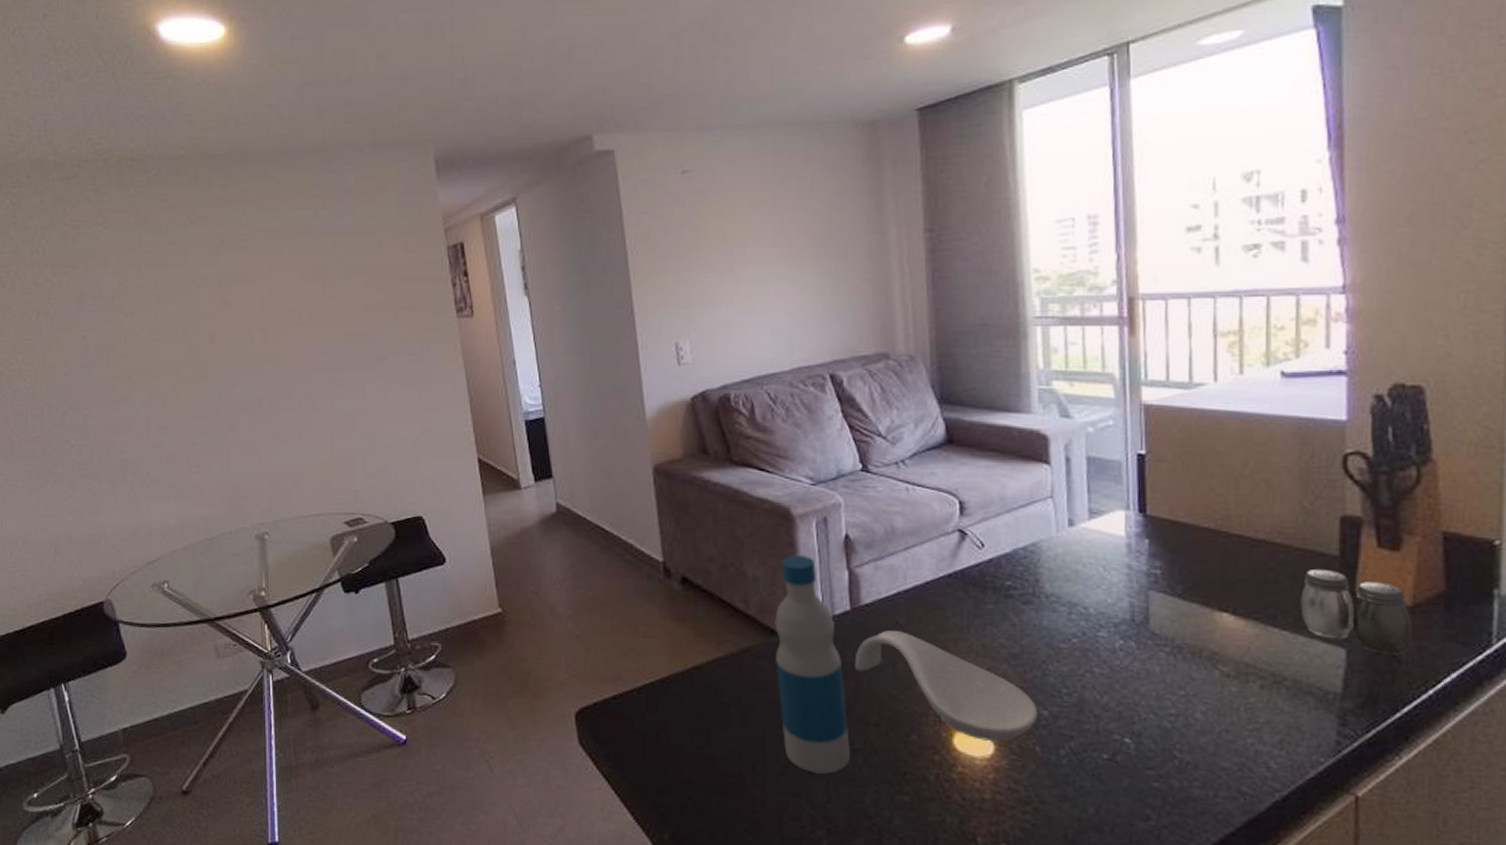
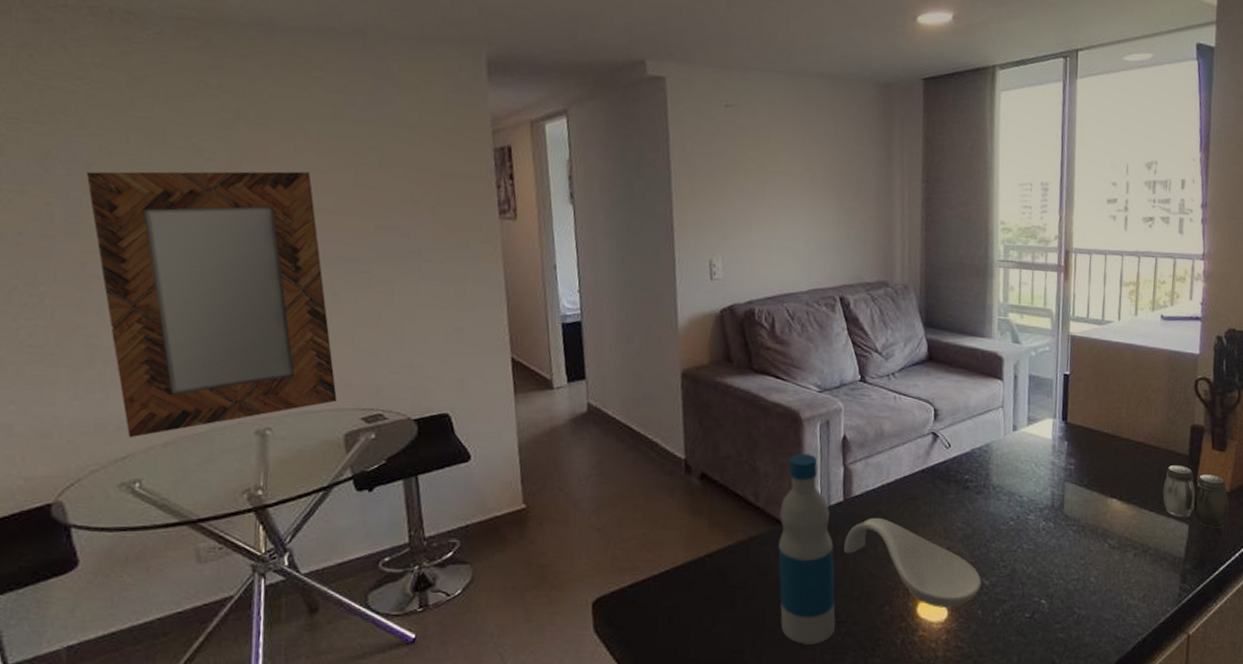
home mirror: none [110,288,322,543] -> present [86,171,337,438]

